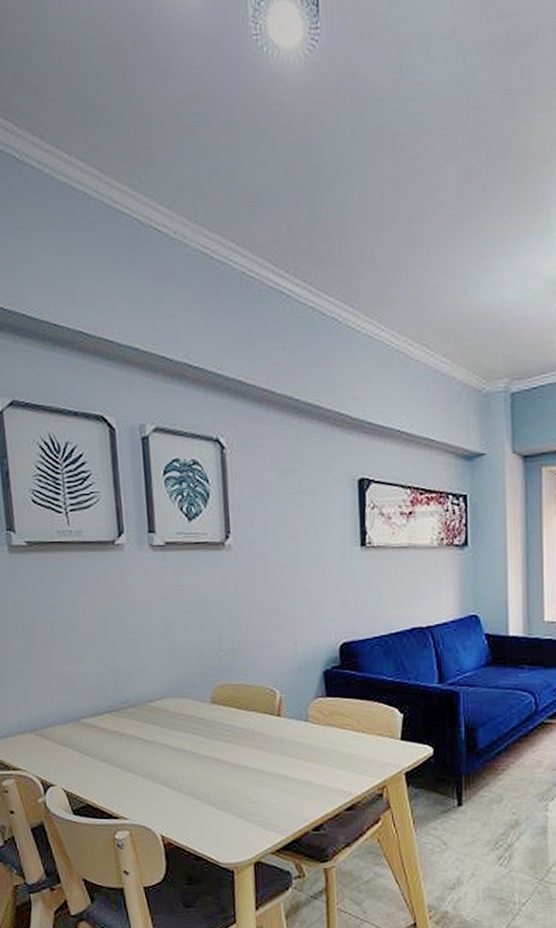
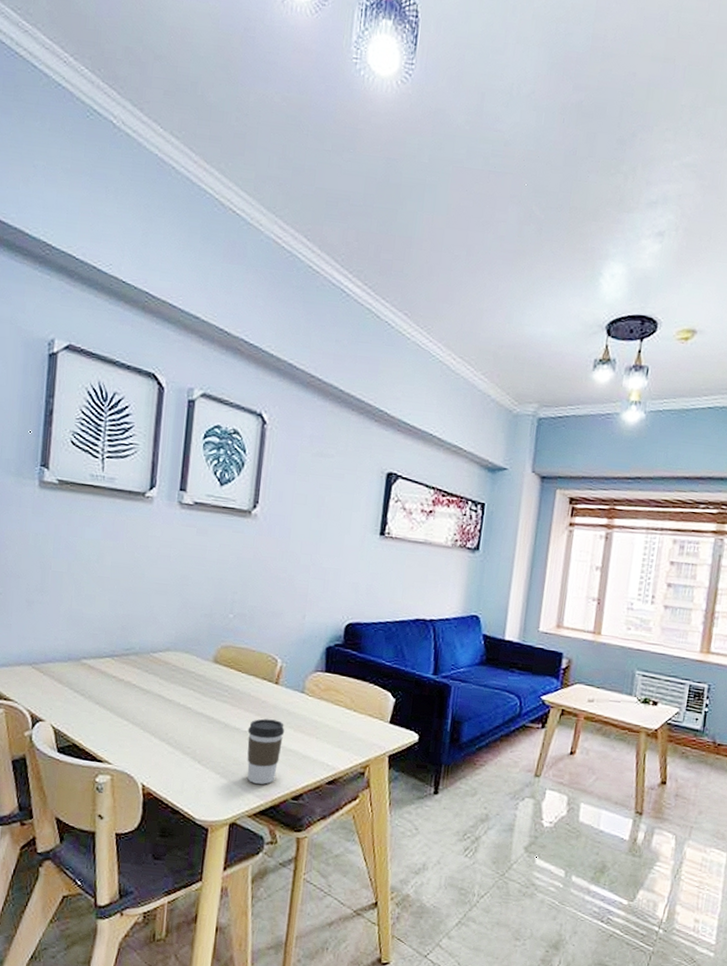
coffee cup: none [257,753,295,820] -> present [247,718,285,784]

